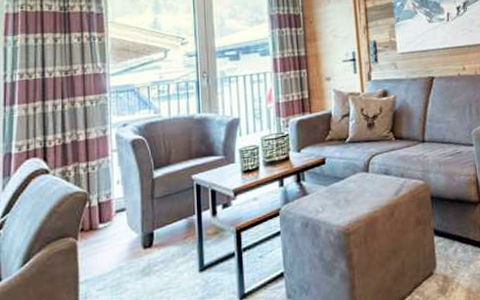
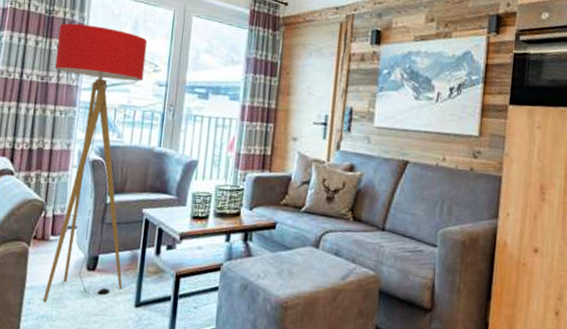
floor lamp: none [77,12,183,293] -> present [43,23,148,303]

